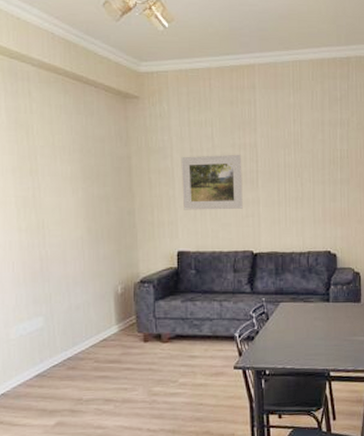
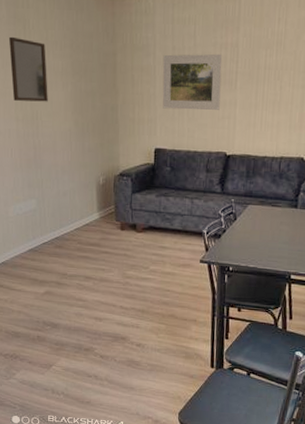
home mirror: none [8,142,56,210] -> present [8,36,48,102]

